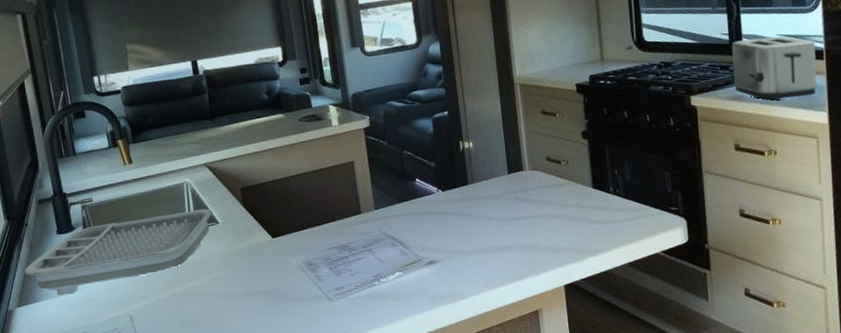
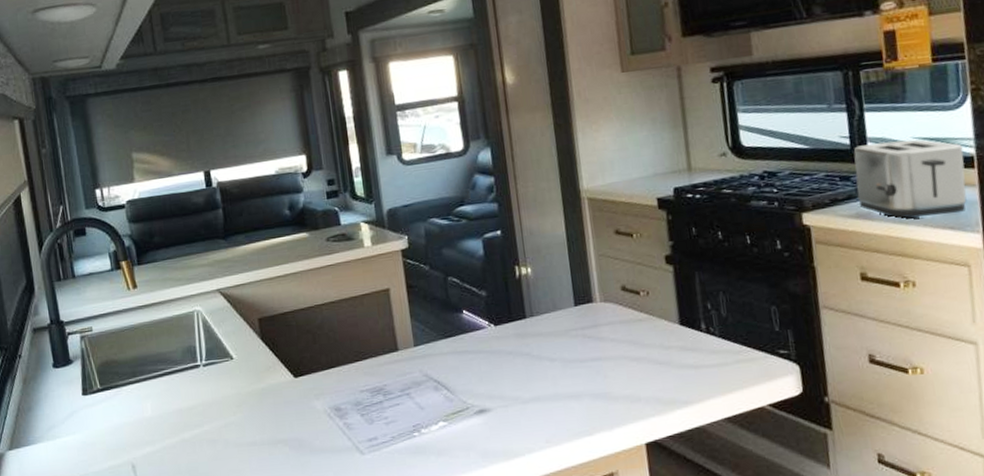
dish rack: present [25,208,213,296] -> none [17,341,226,439]

